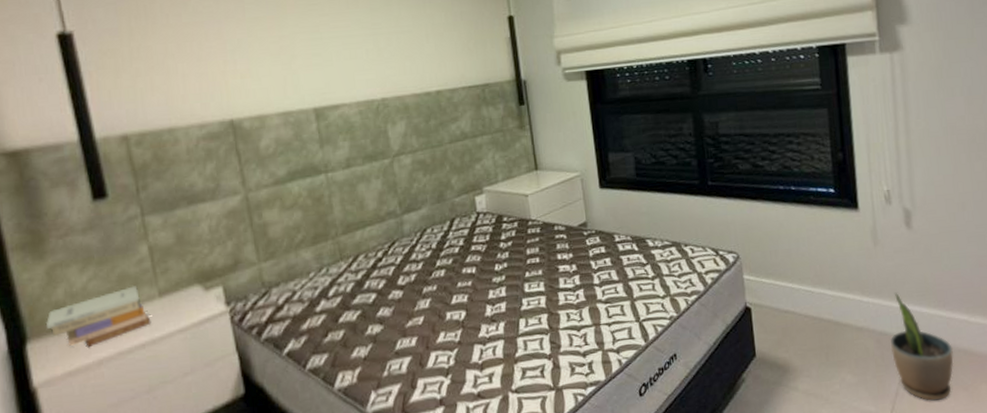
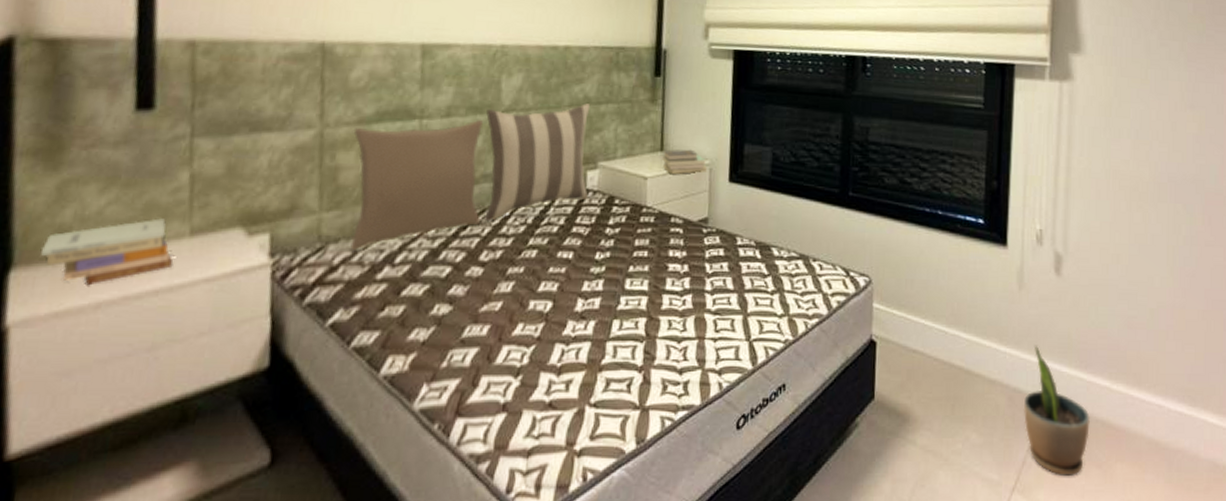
pillow: none [272,165,392,291] -> present [350,119,483,250]
pillow: none [380,138,480,252] -> present [484,103,589,222]
books: none [537,165,579,190] -> present [662,149,707,175]

